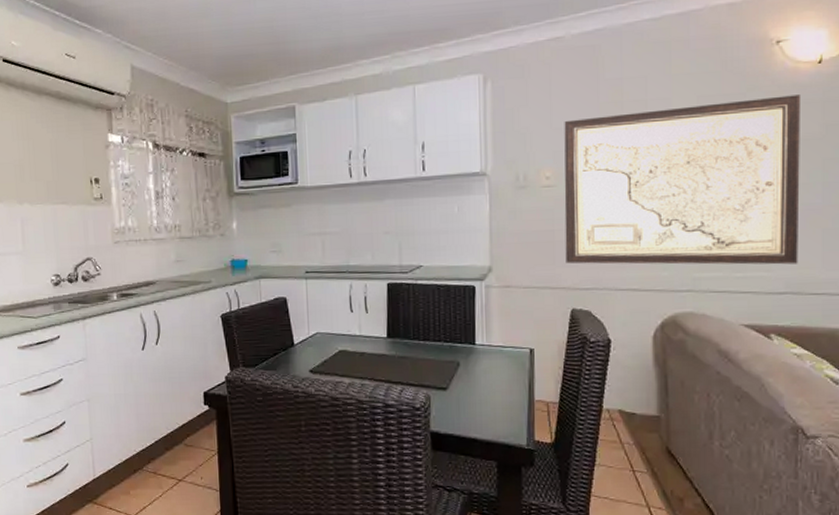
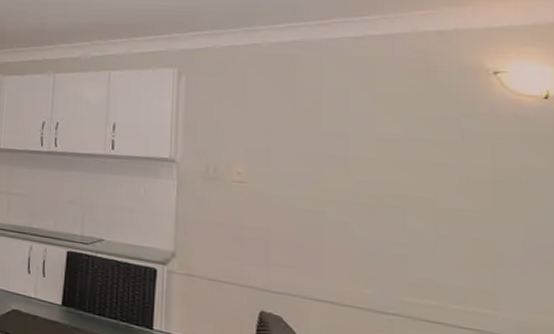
wall art: present [564,95,802,265] -> none [255,121,531,307]

